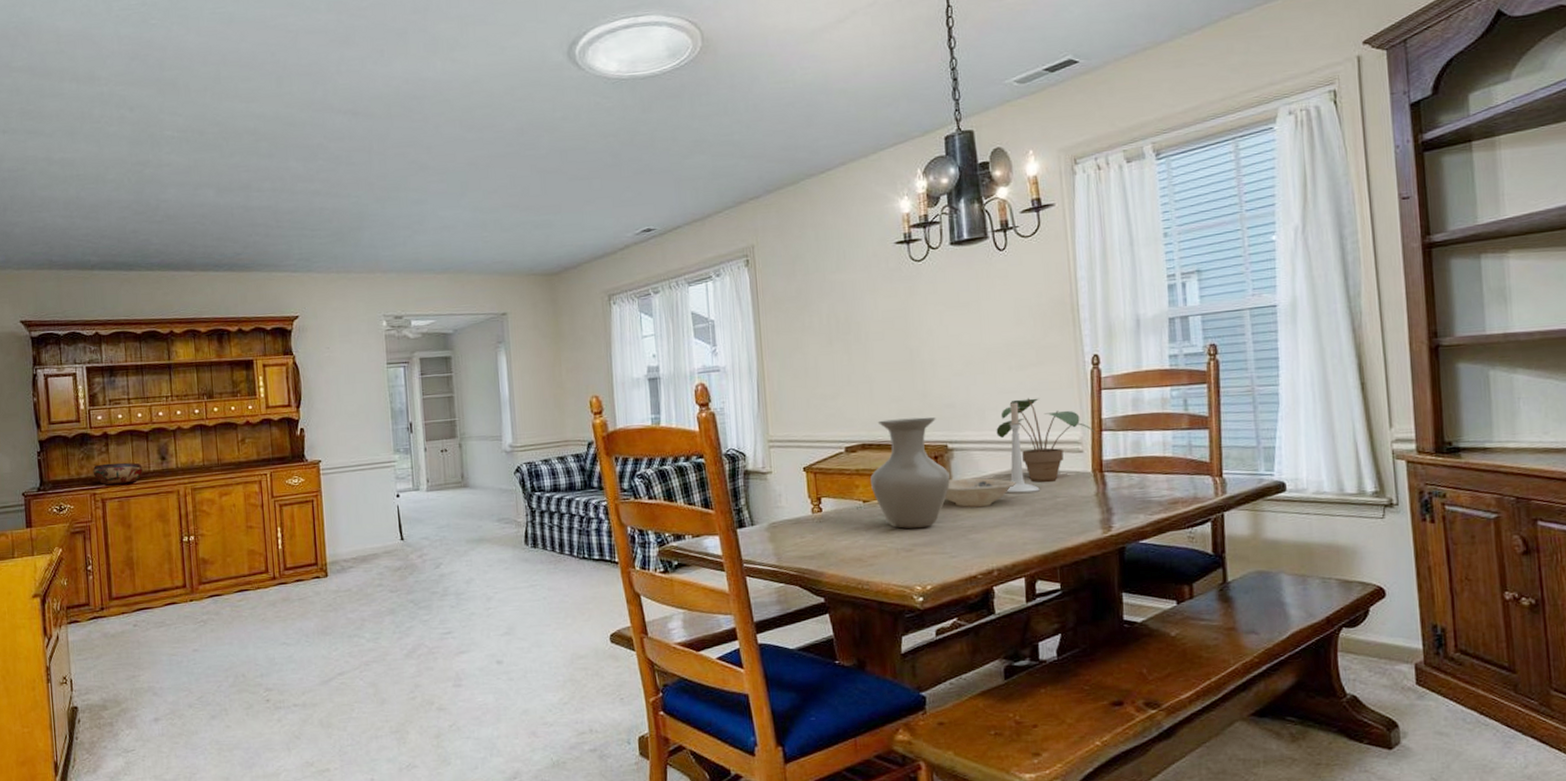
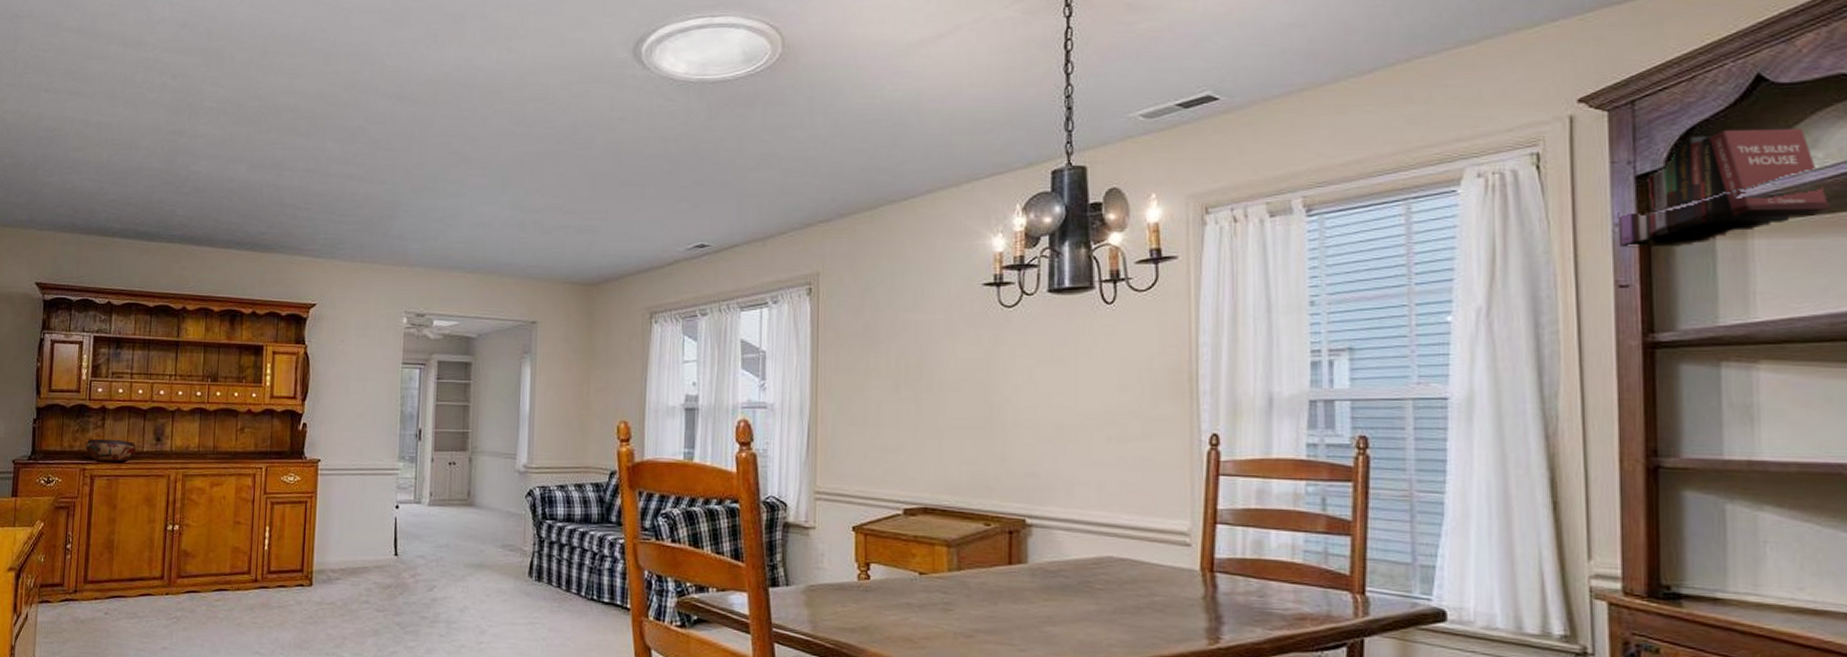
vase: present [870,417,950,529] -> none [930,483,1025,613]
bowl: present [945,478,1016,508] -> none [1018,560,1106,597]
potted plant: present [996,397,1096,484] -> none [1086,475,1209,578]
candlestick: present [1005,401,1041,495] -> none [1091,477,1136,588]
books: none [1398,53,1556,166] -> present [1617,128,1830,248]

